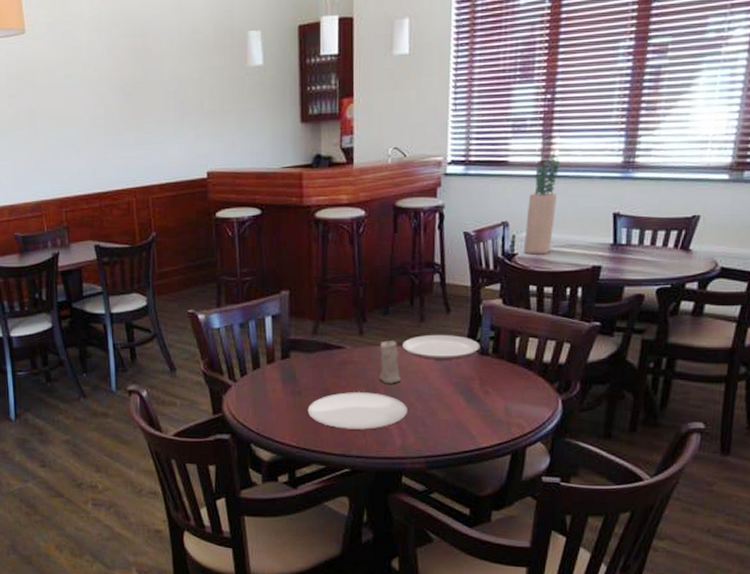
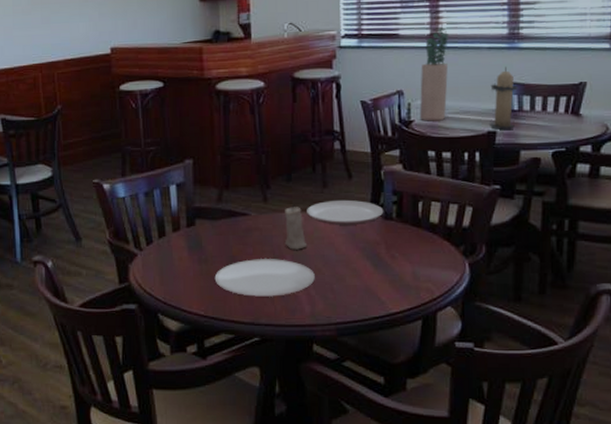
candle: none [594,197,629,264] -> present [488,66,519,130]

